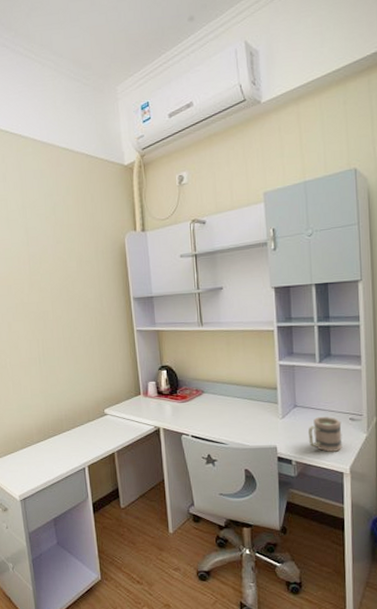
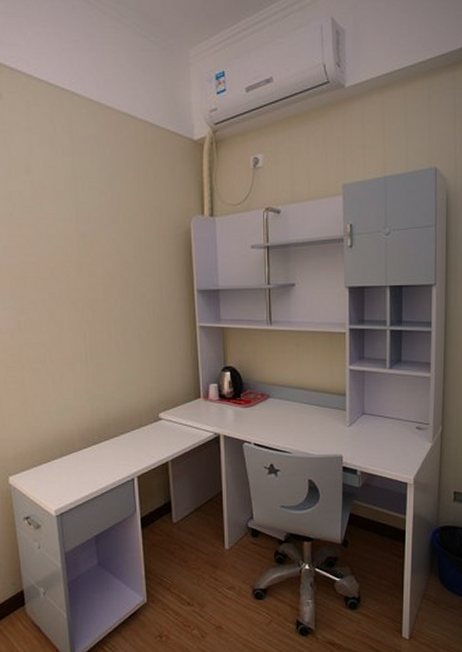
mug: present [309,417,343,452] -> none [375,425,408,462]

